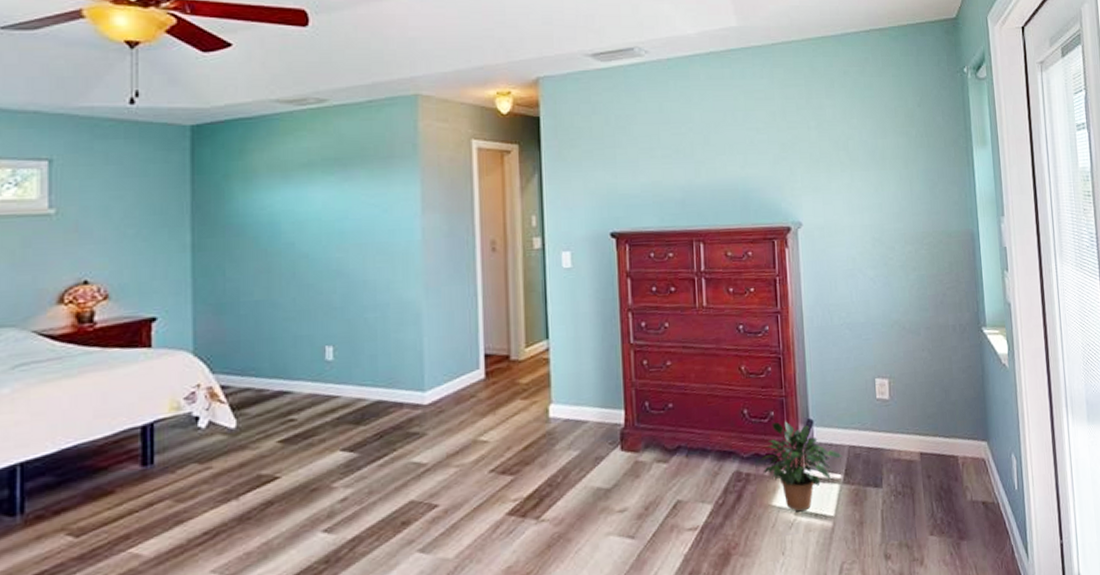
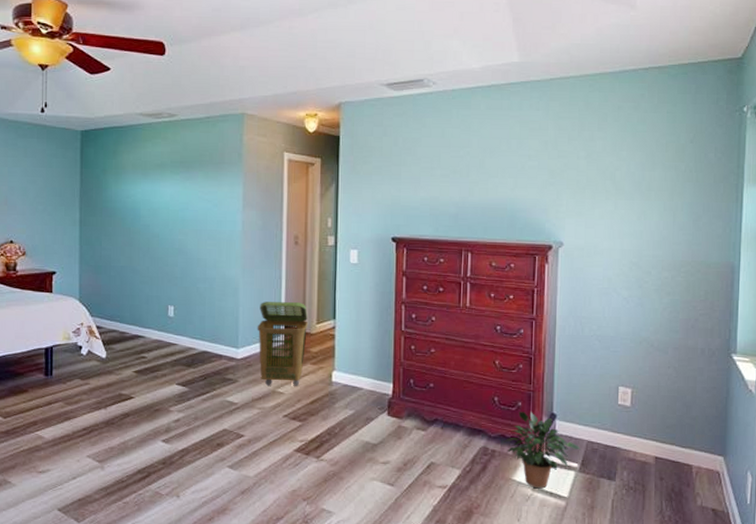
laundry basket: none [448,323,515,435] -> present [257,302,309,386]

